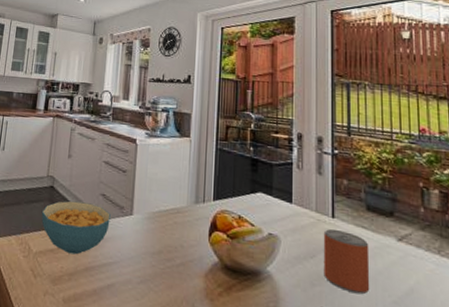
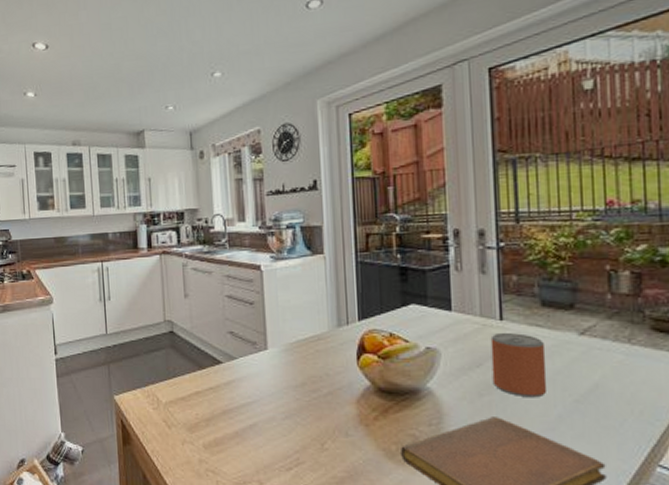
cereal bowl: present [41,200,111,255] -> none [164,343,243,399]

